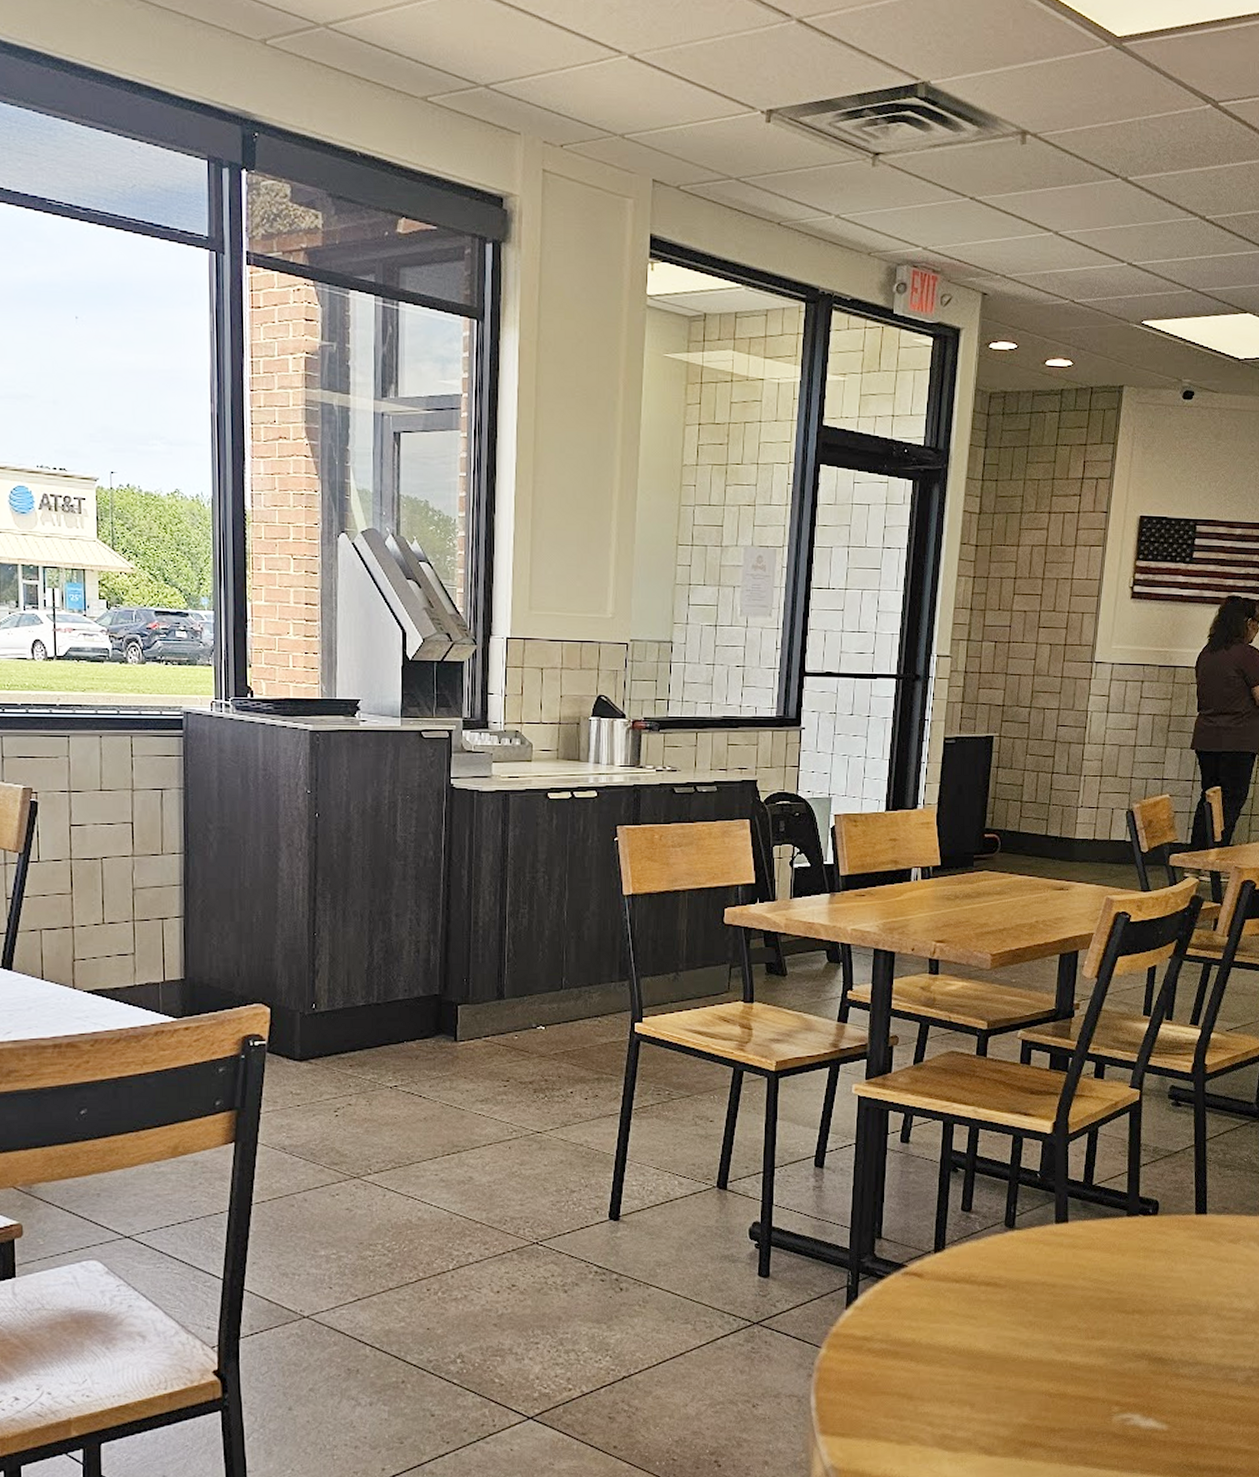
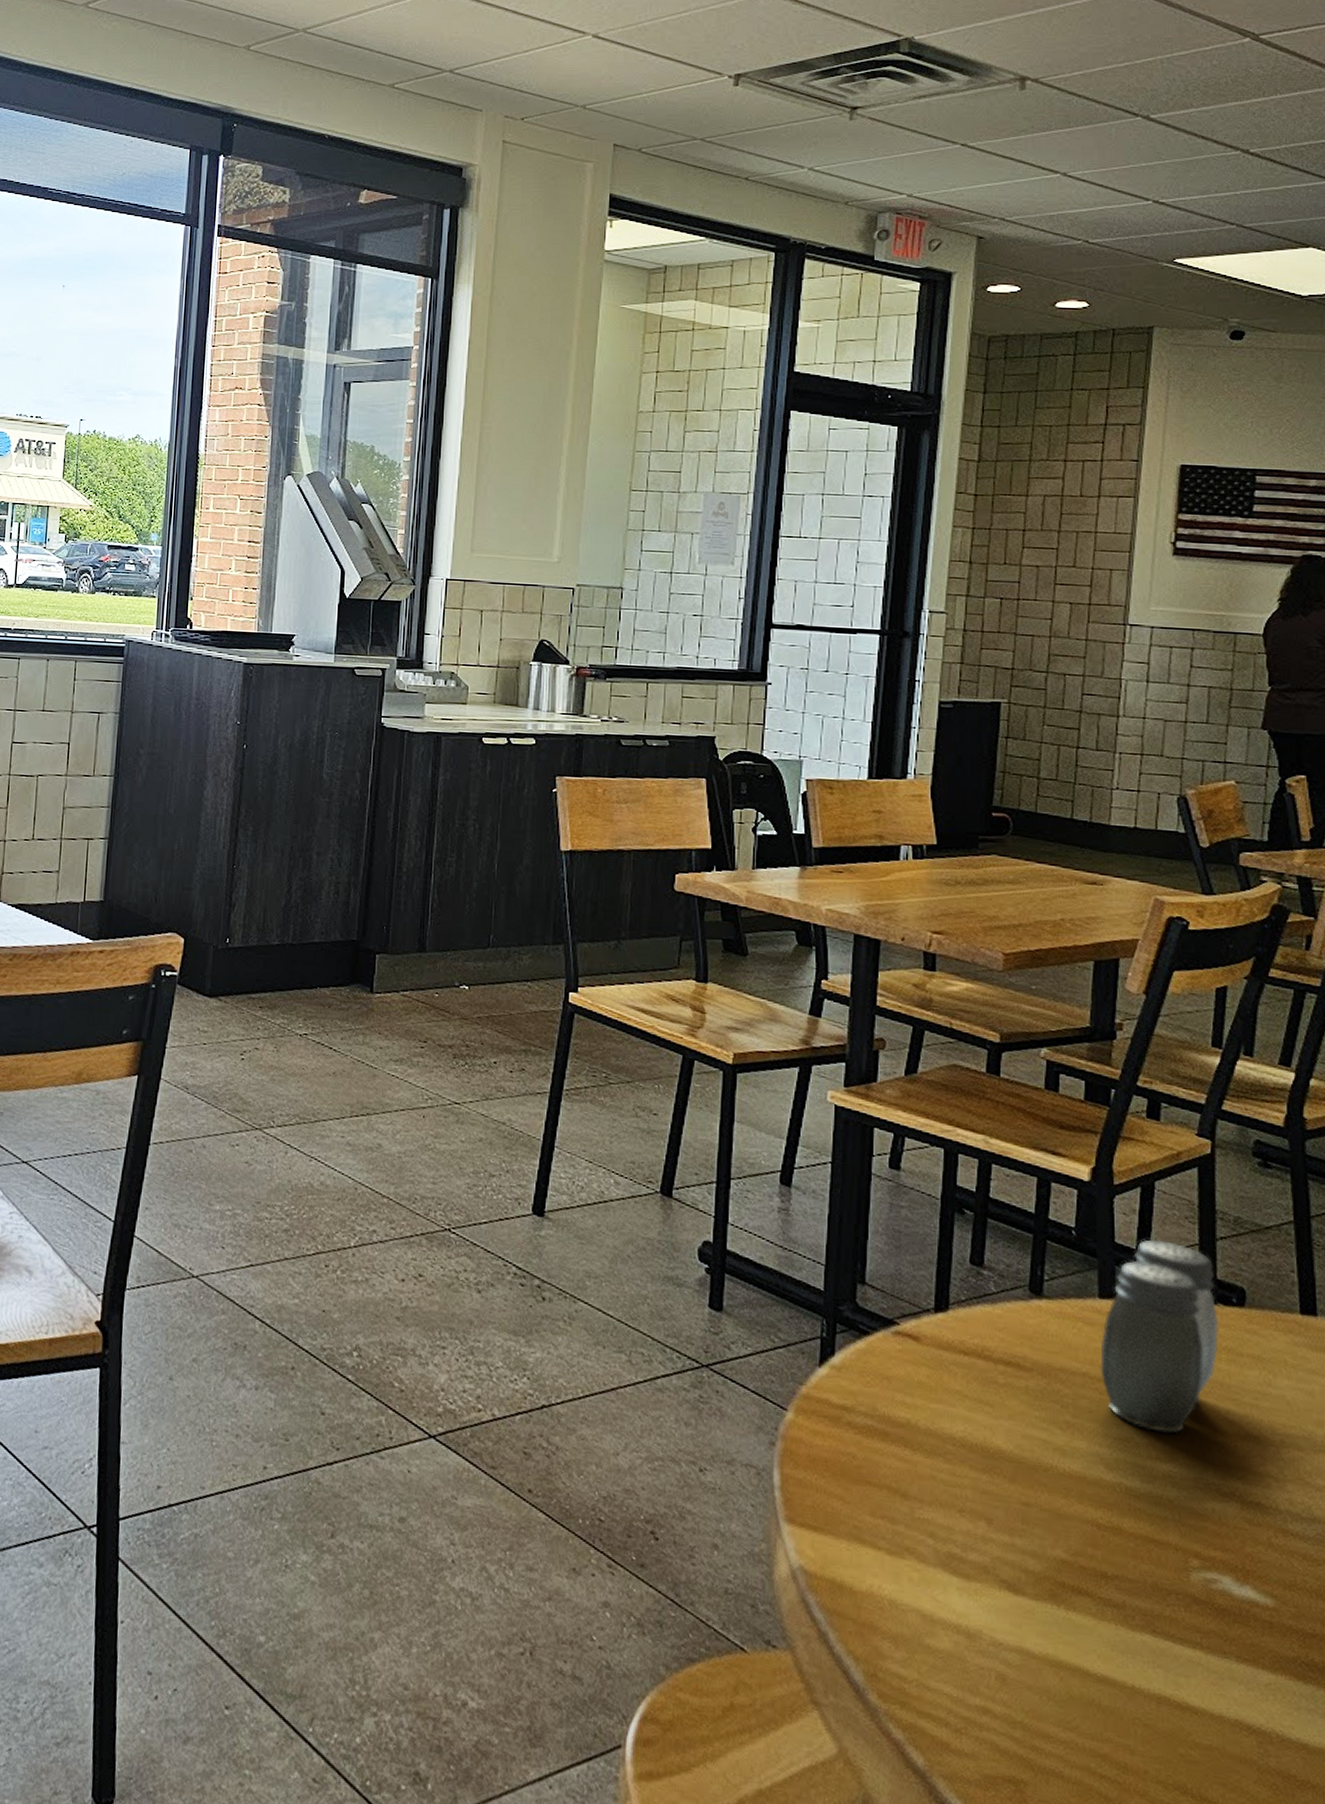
salt and pepper shaker: none [1055,1172,1140,1318] -> present [1100,1239,1220,1433]

